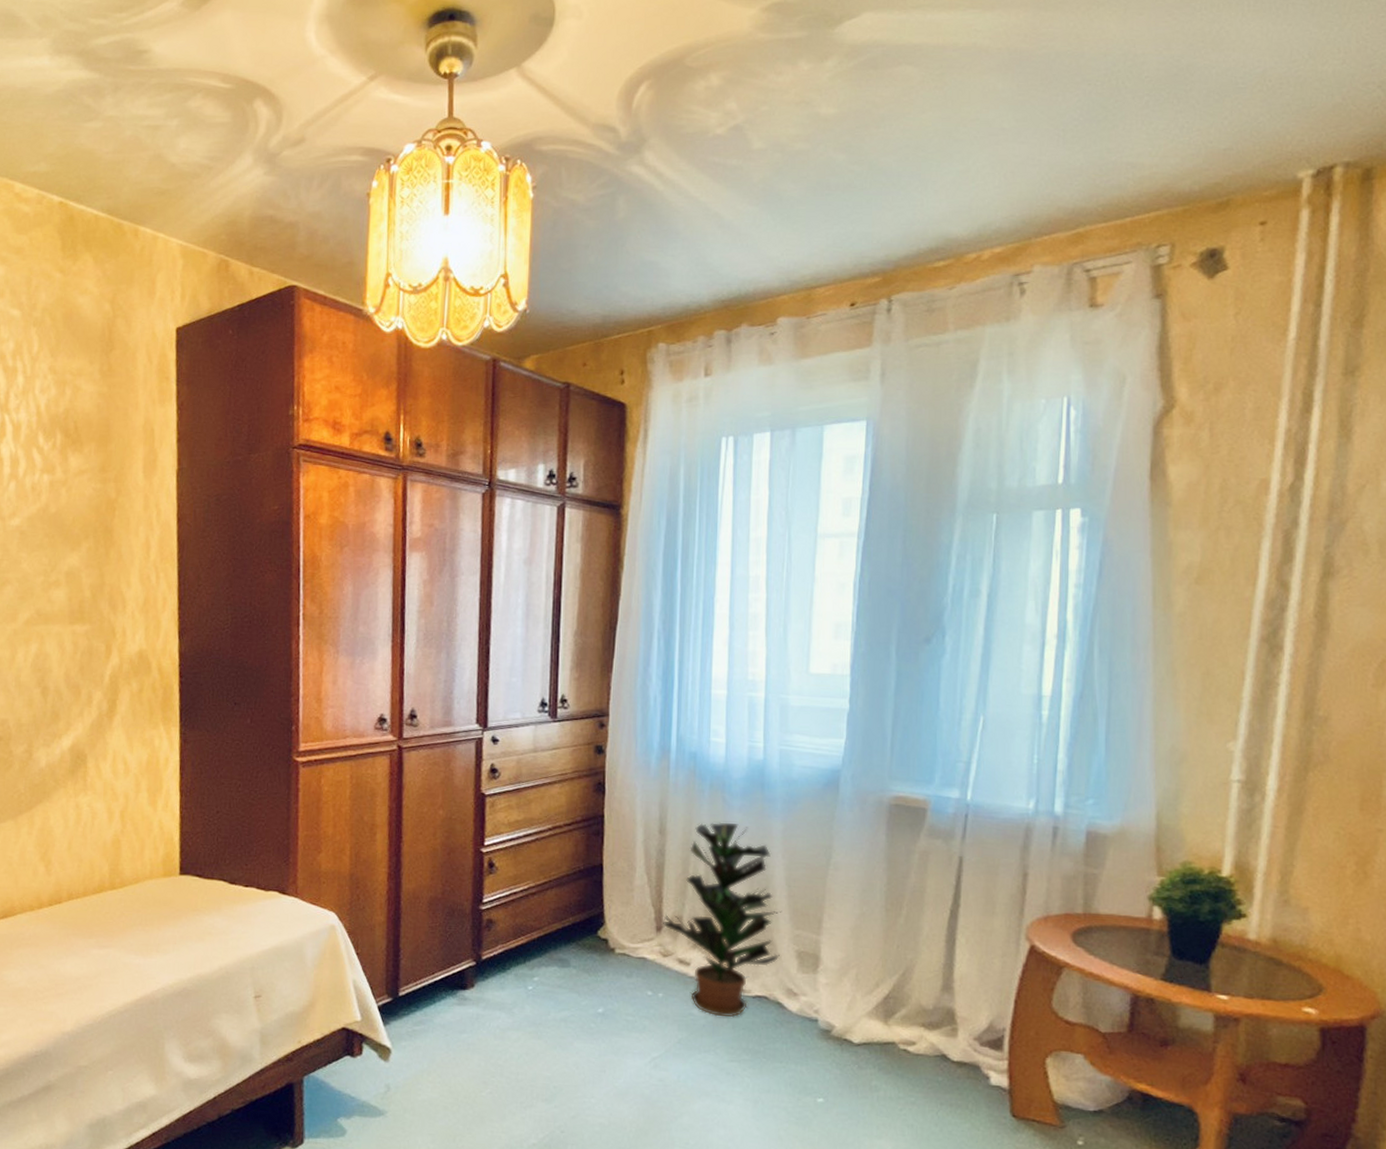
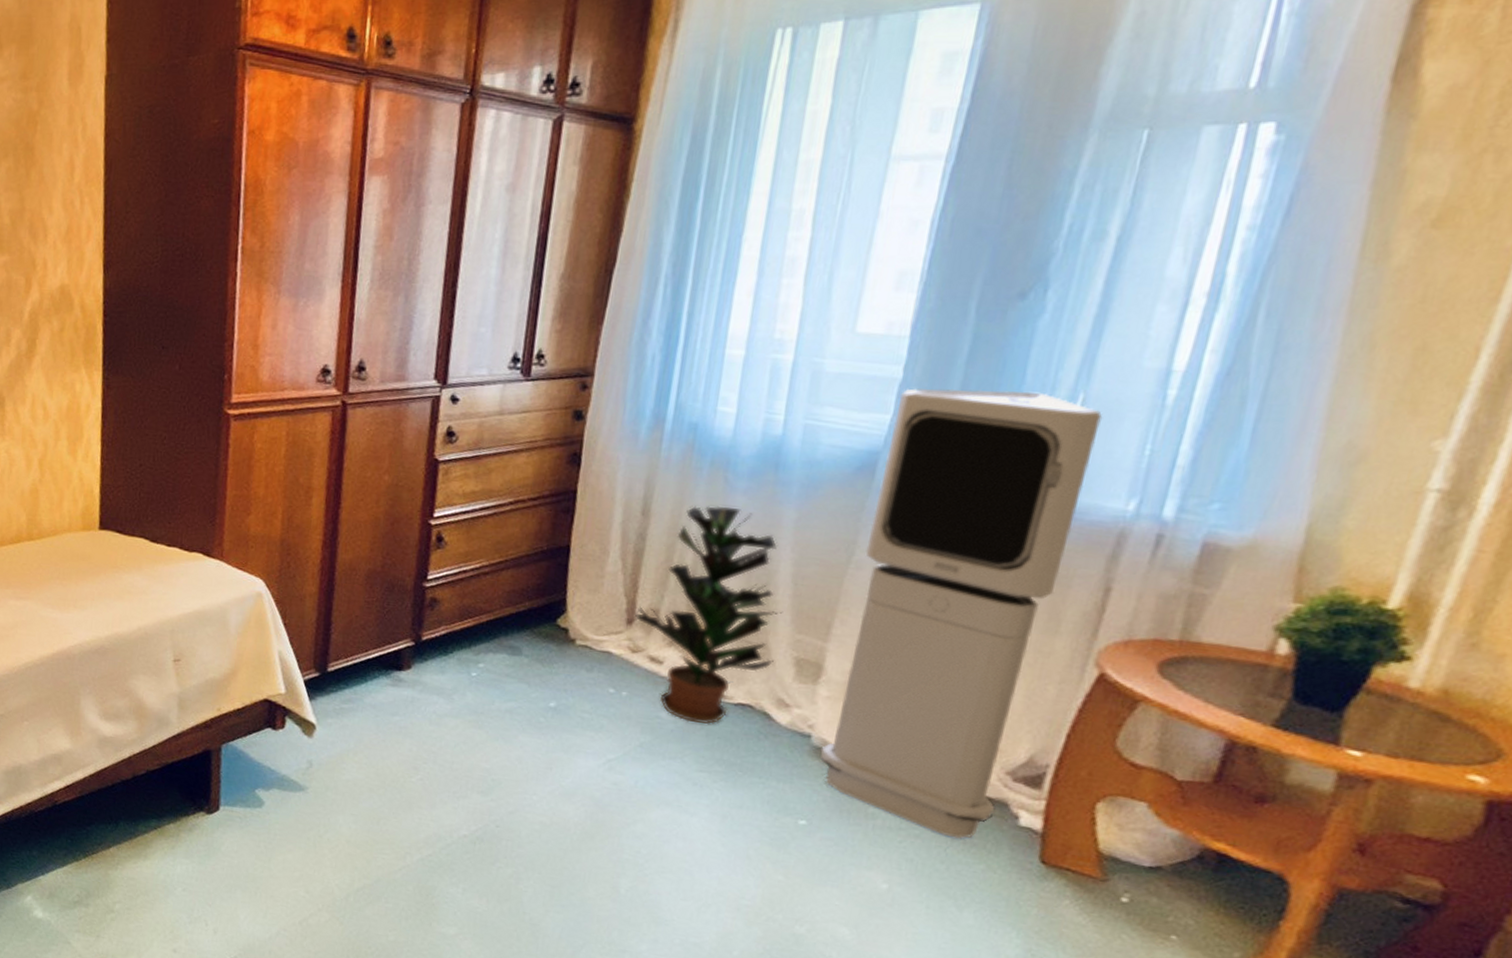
air purifier: none [827,715,1000,1102] -> present [819,388,1103,839]

